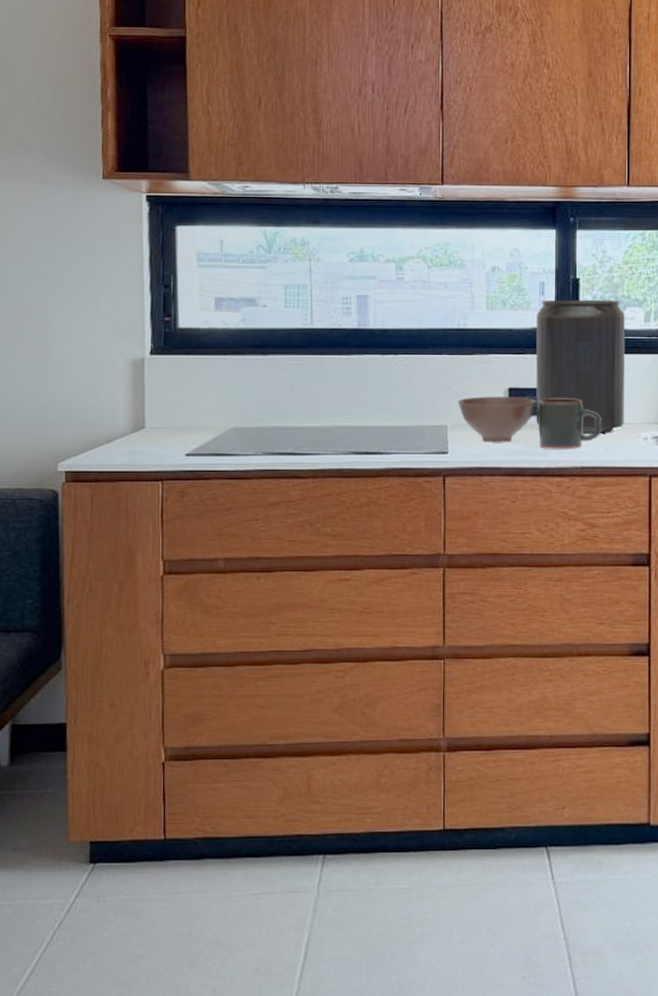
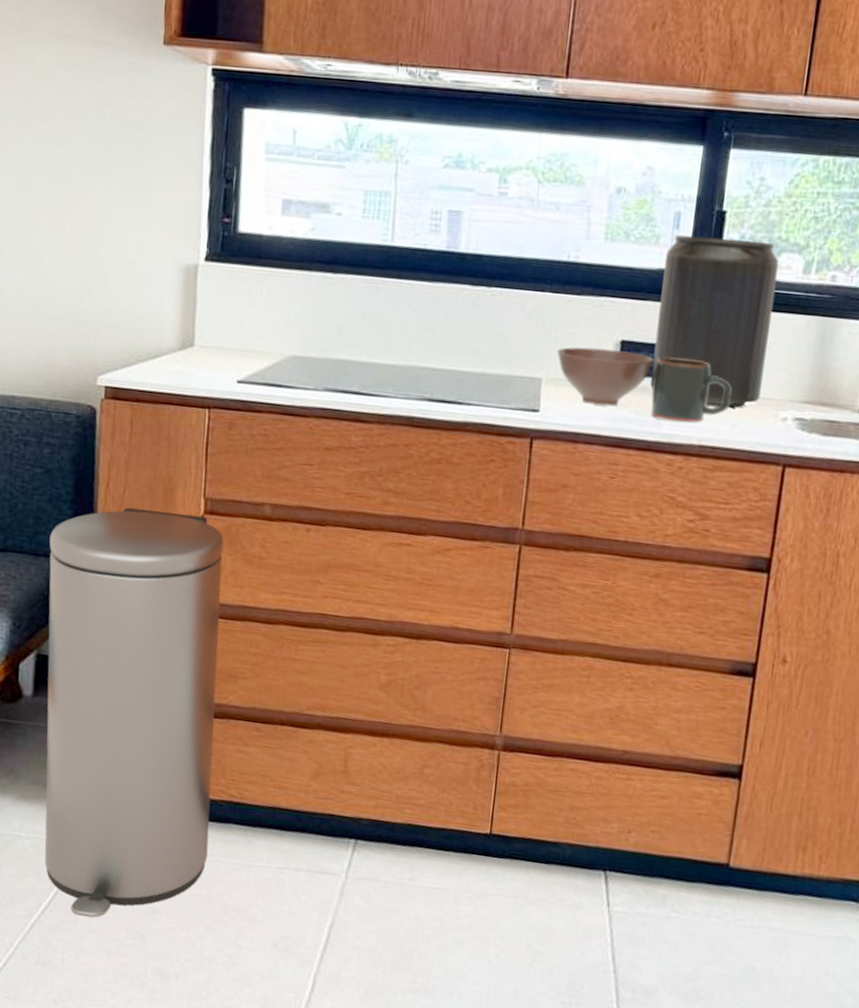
pedal bin: none [19,576,187,975] -> present [44,508,224,918]

